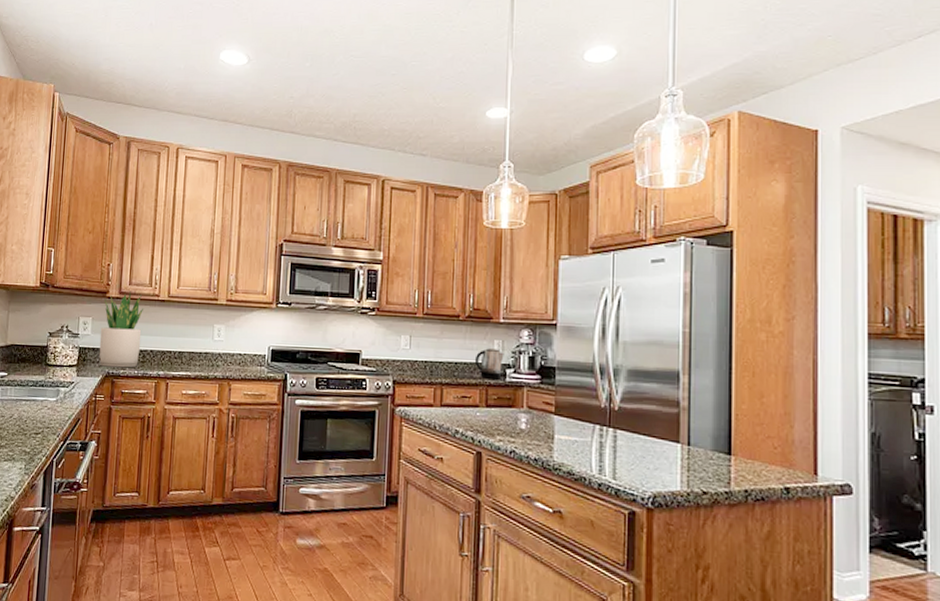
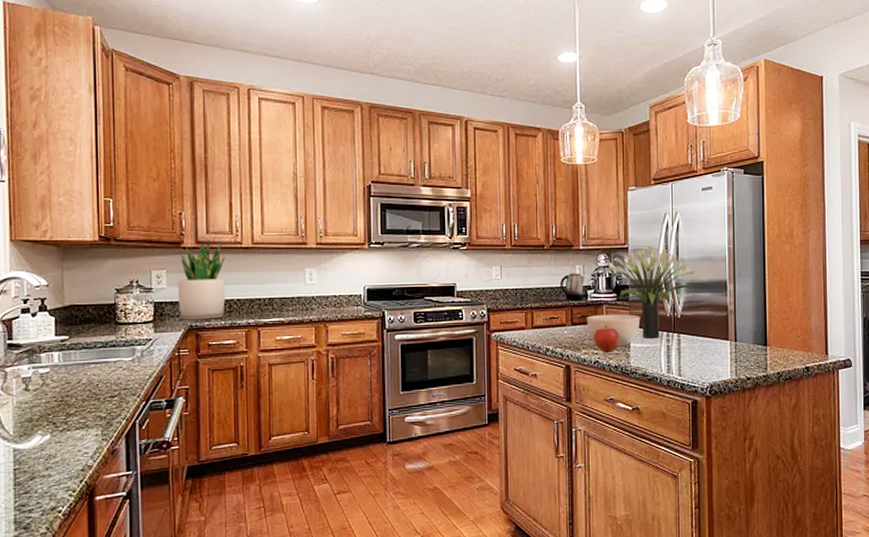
bowl: none [503,397,569,437] -> present [586,313,641,347]
apple: none [510,411,542,442] -> present [593,325,620,352]
flower arrangement: none [532,322,638,432] -> present [608,245,694,338]

